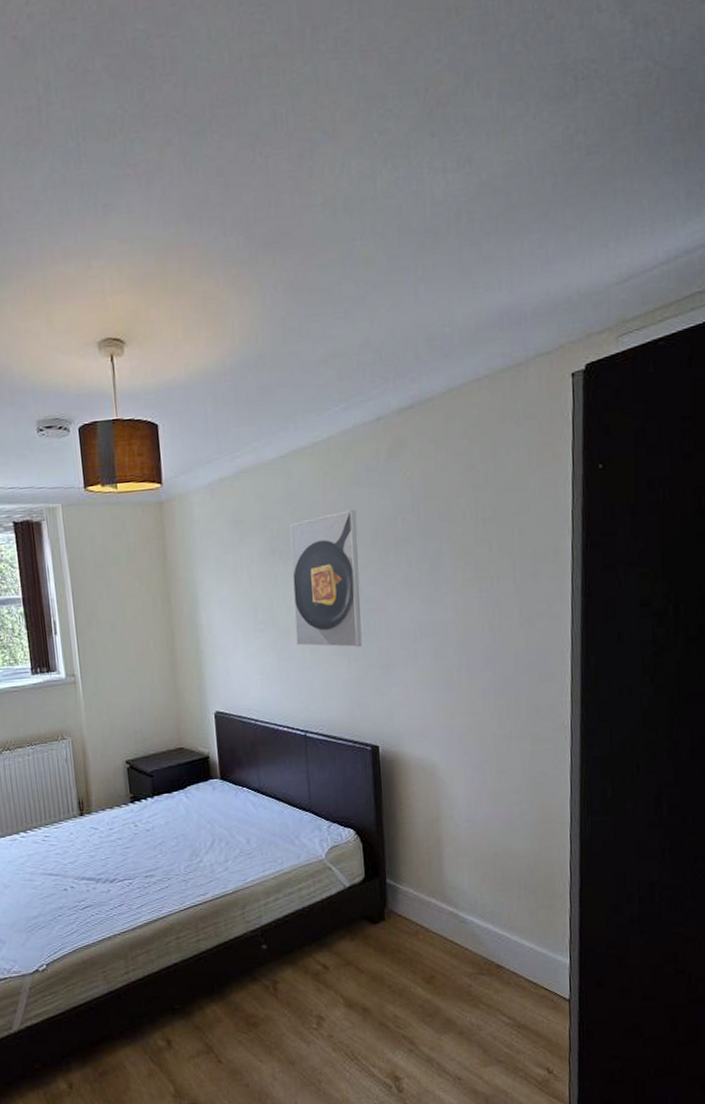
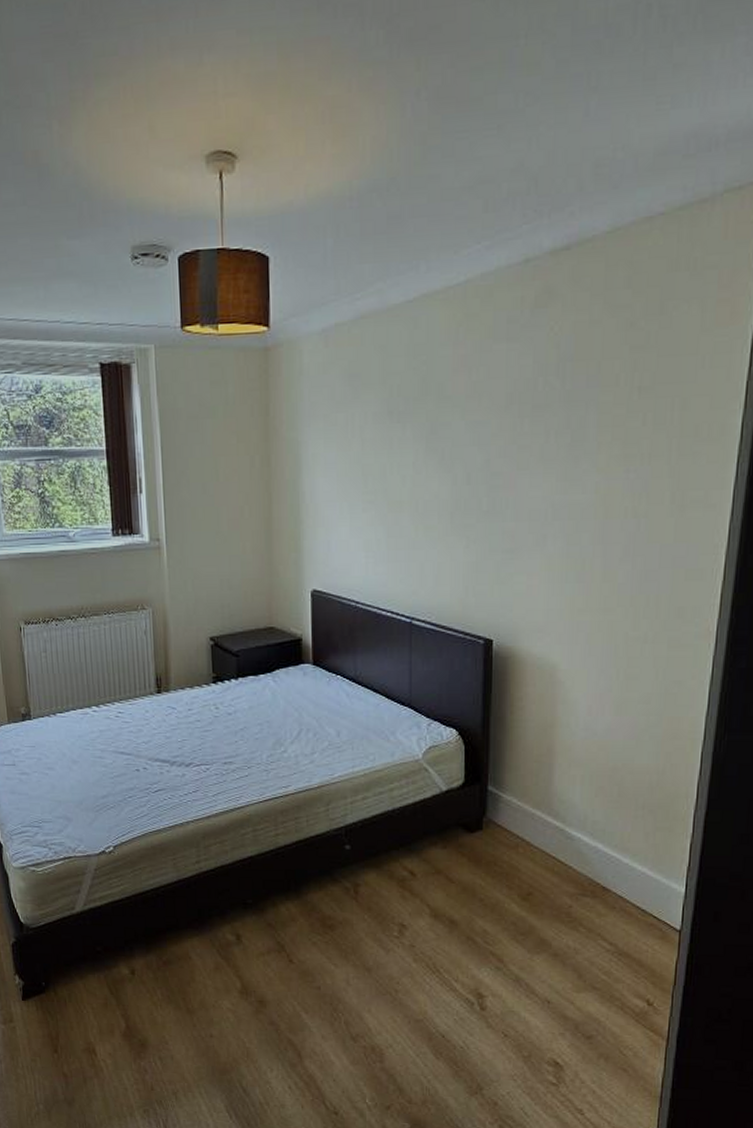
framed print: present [289,510,362,648] -> none [409,368,490,528]

